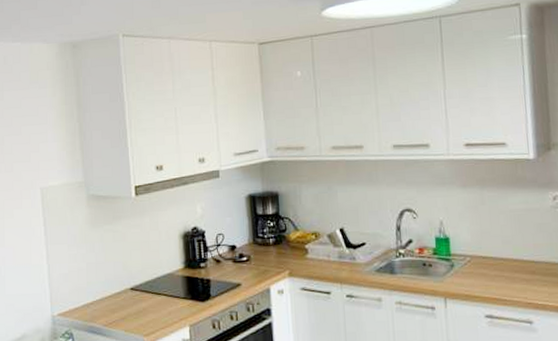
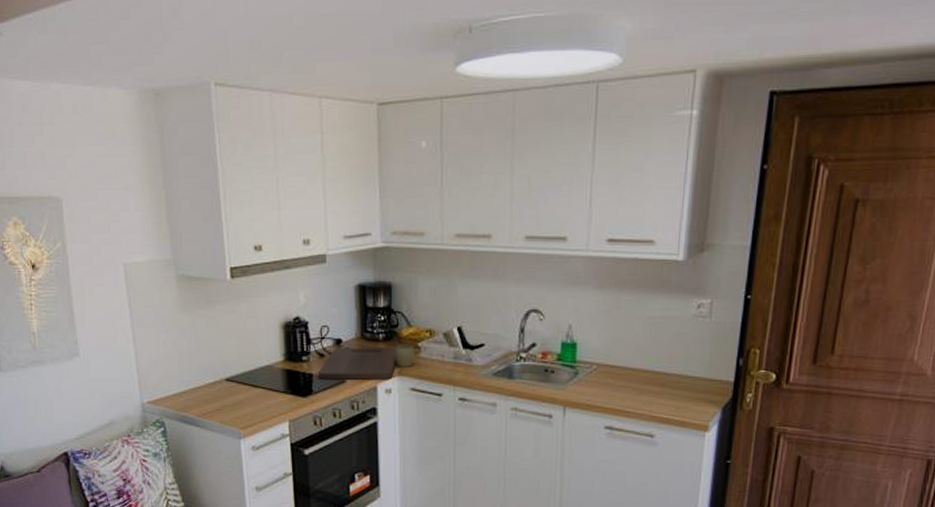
cutting board: none [216,250,287,284] -> present [319,347,397,380]
mug: none [285,246,309,269] -> present [396,344,421,367]

